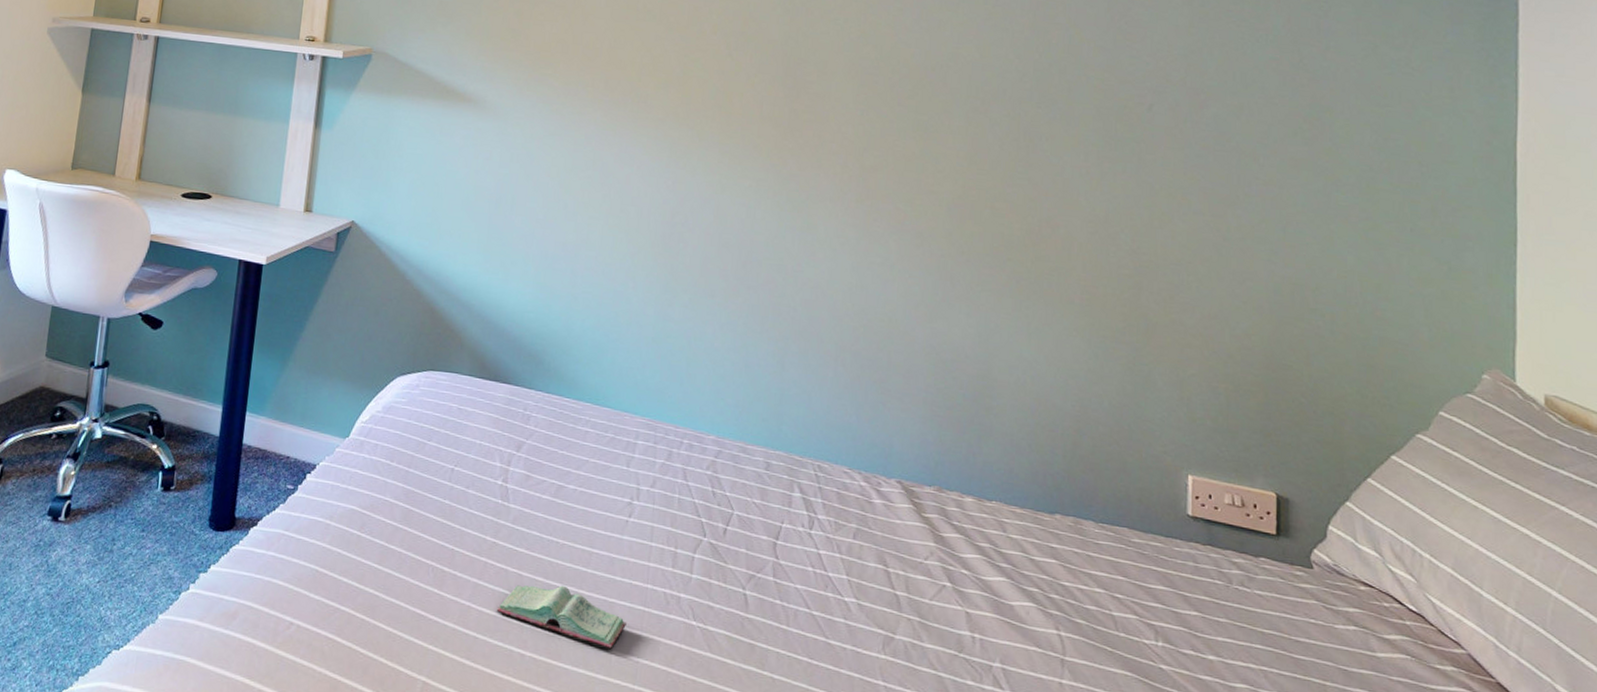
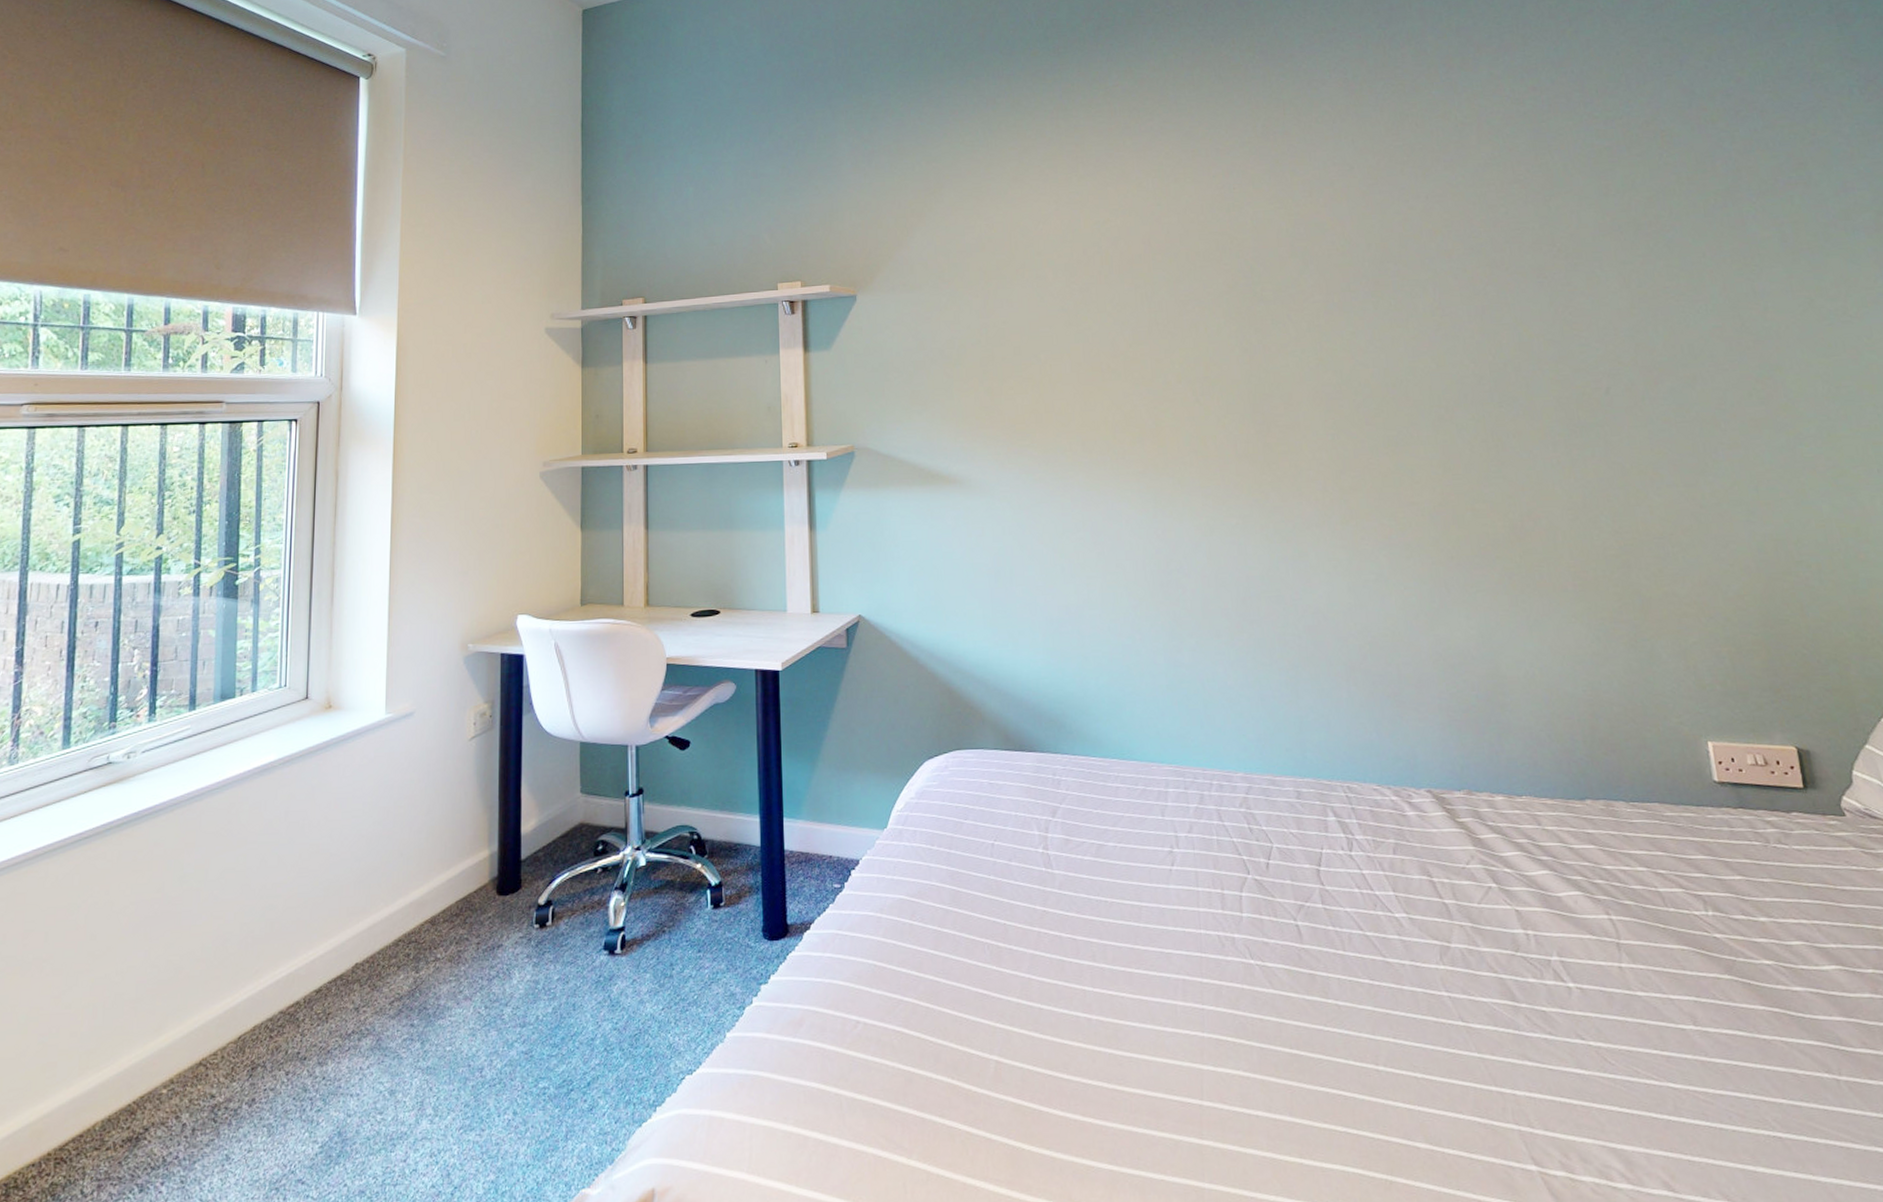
book: present [496,585,626,650] -> none [1056,943,1186,1001]

